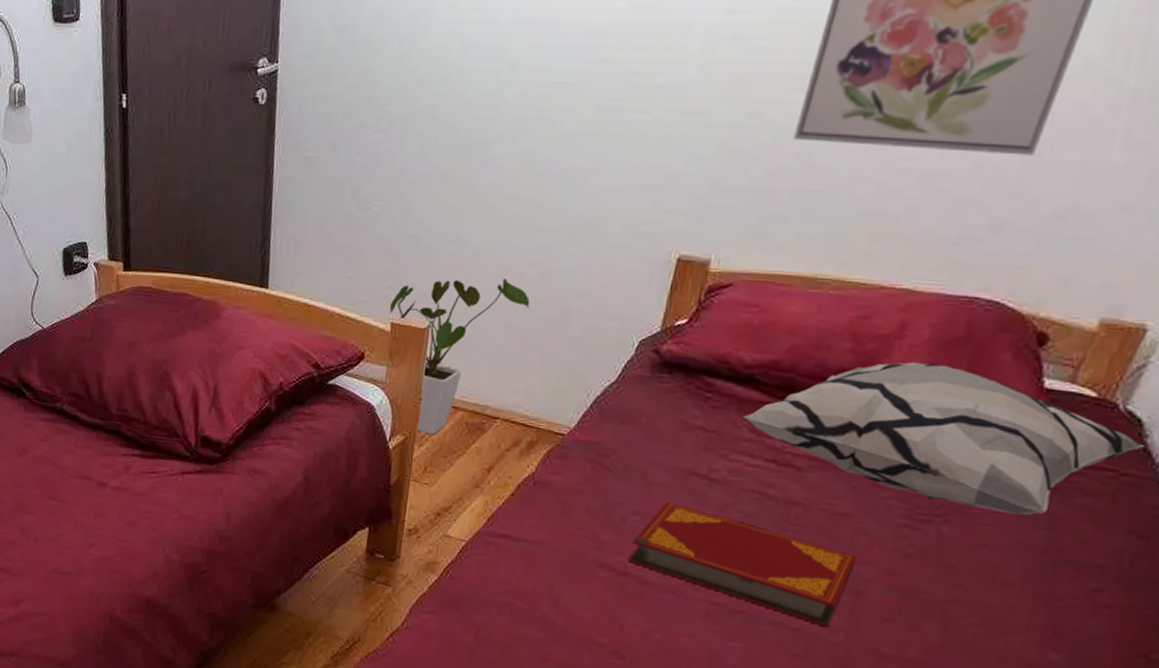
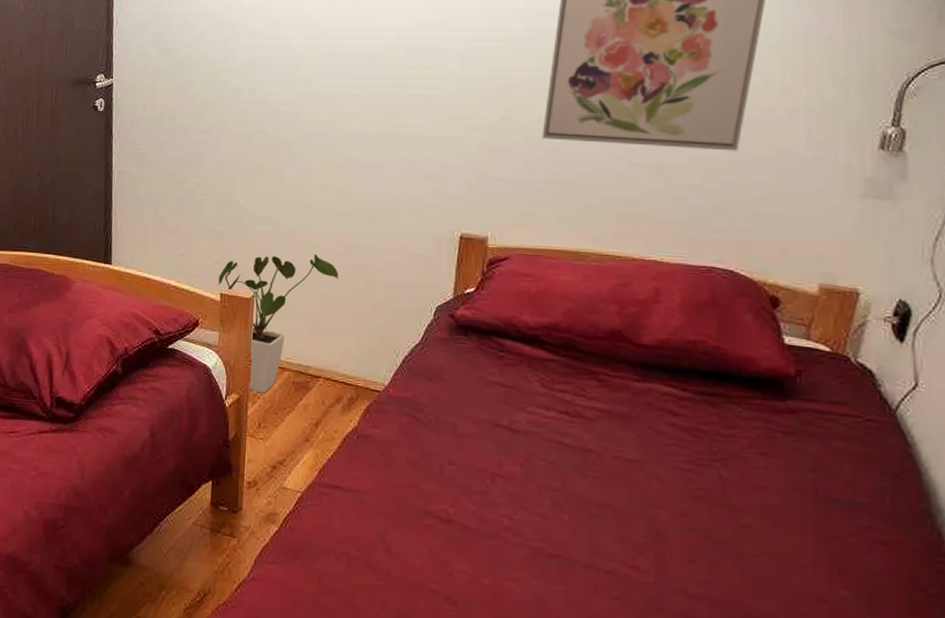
hardback book: present [628,501,857,628] -> none [449,451,652,569]
decorative pillow: present [743,362,1145,515] -> none [533,323,880,458]

